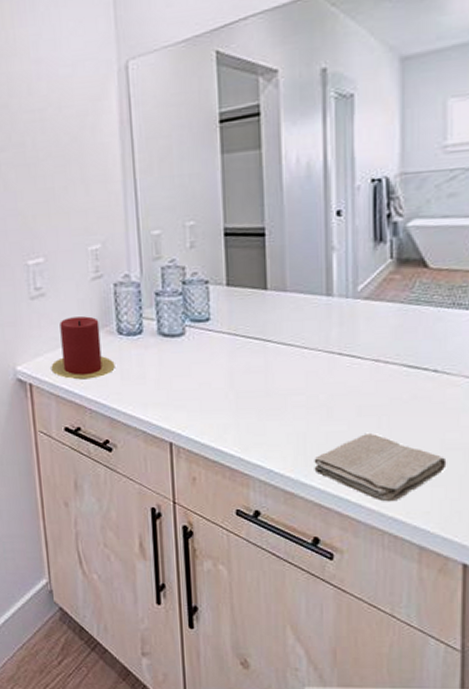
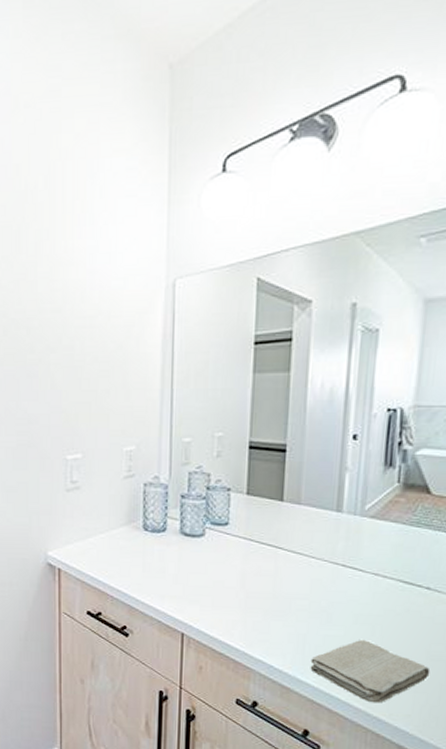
candle: present [51,316,115,380] -> none [79,511,138,569]

